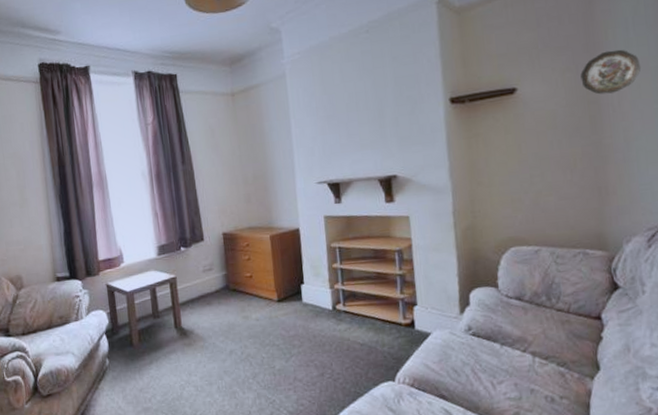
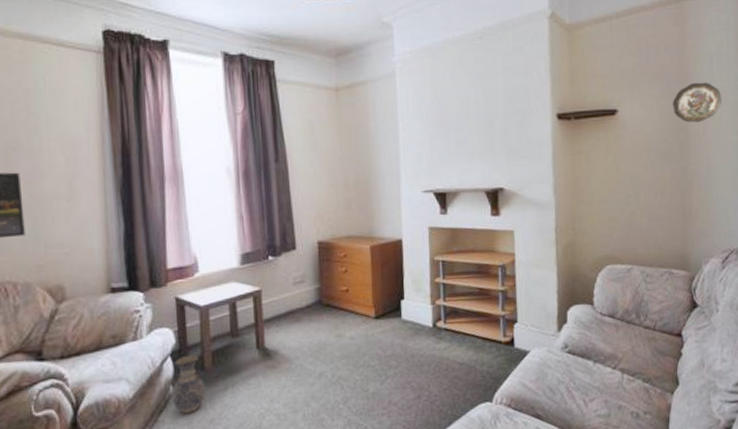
vase: none [108,332,136,384] -> present [172,354,206,415]

